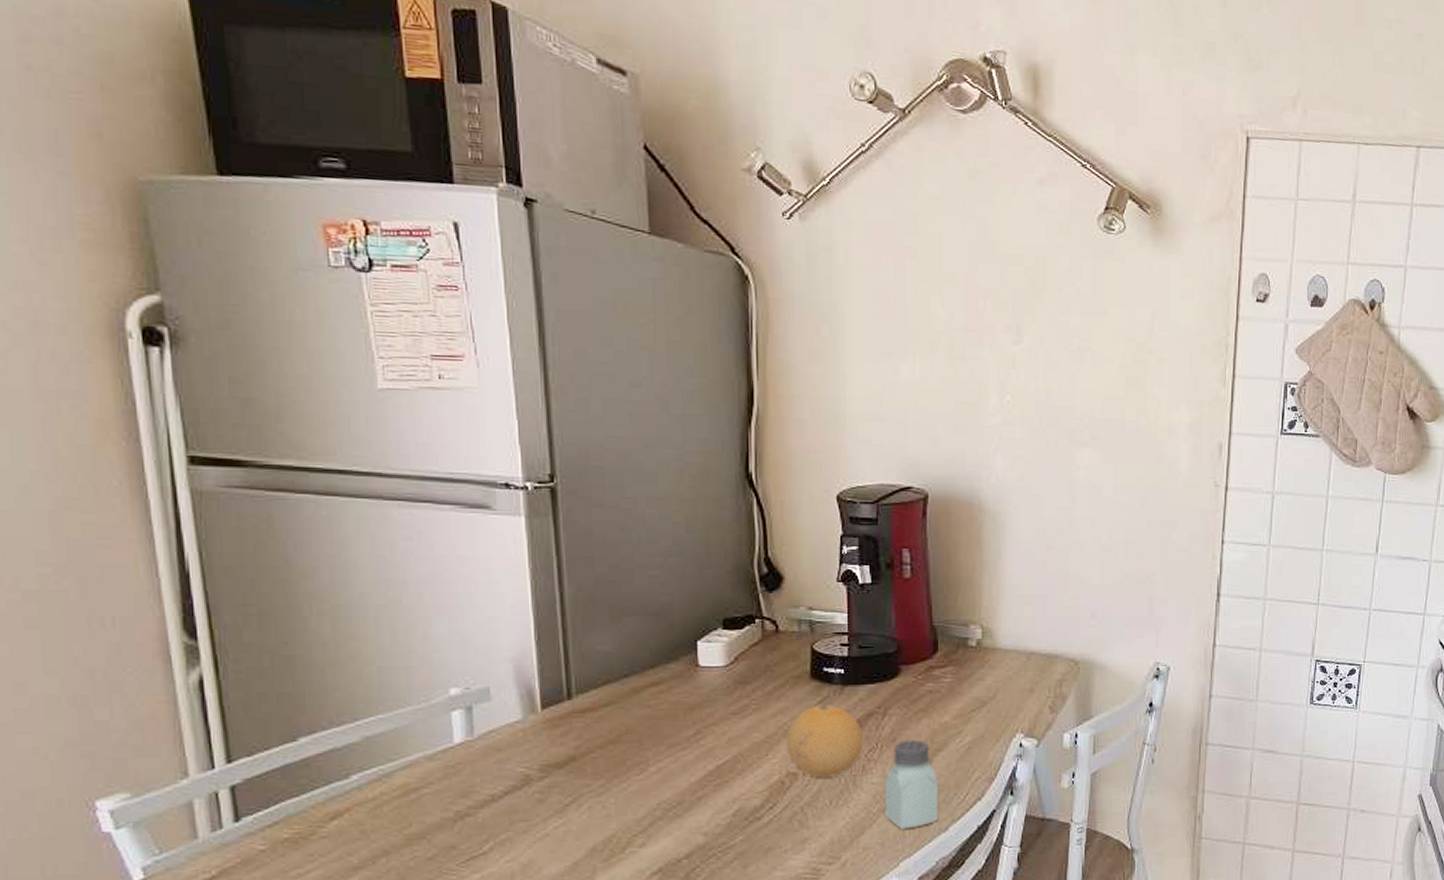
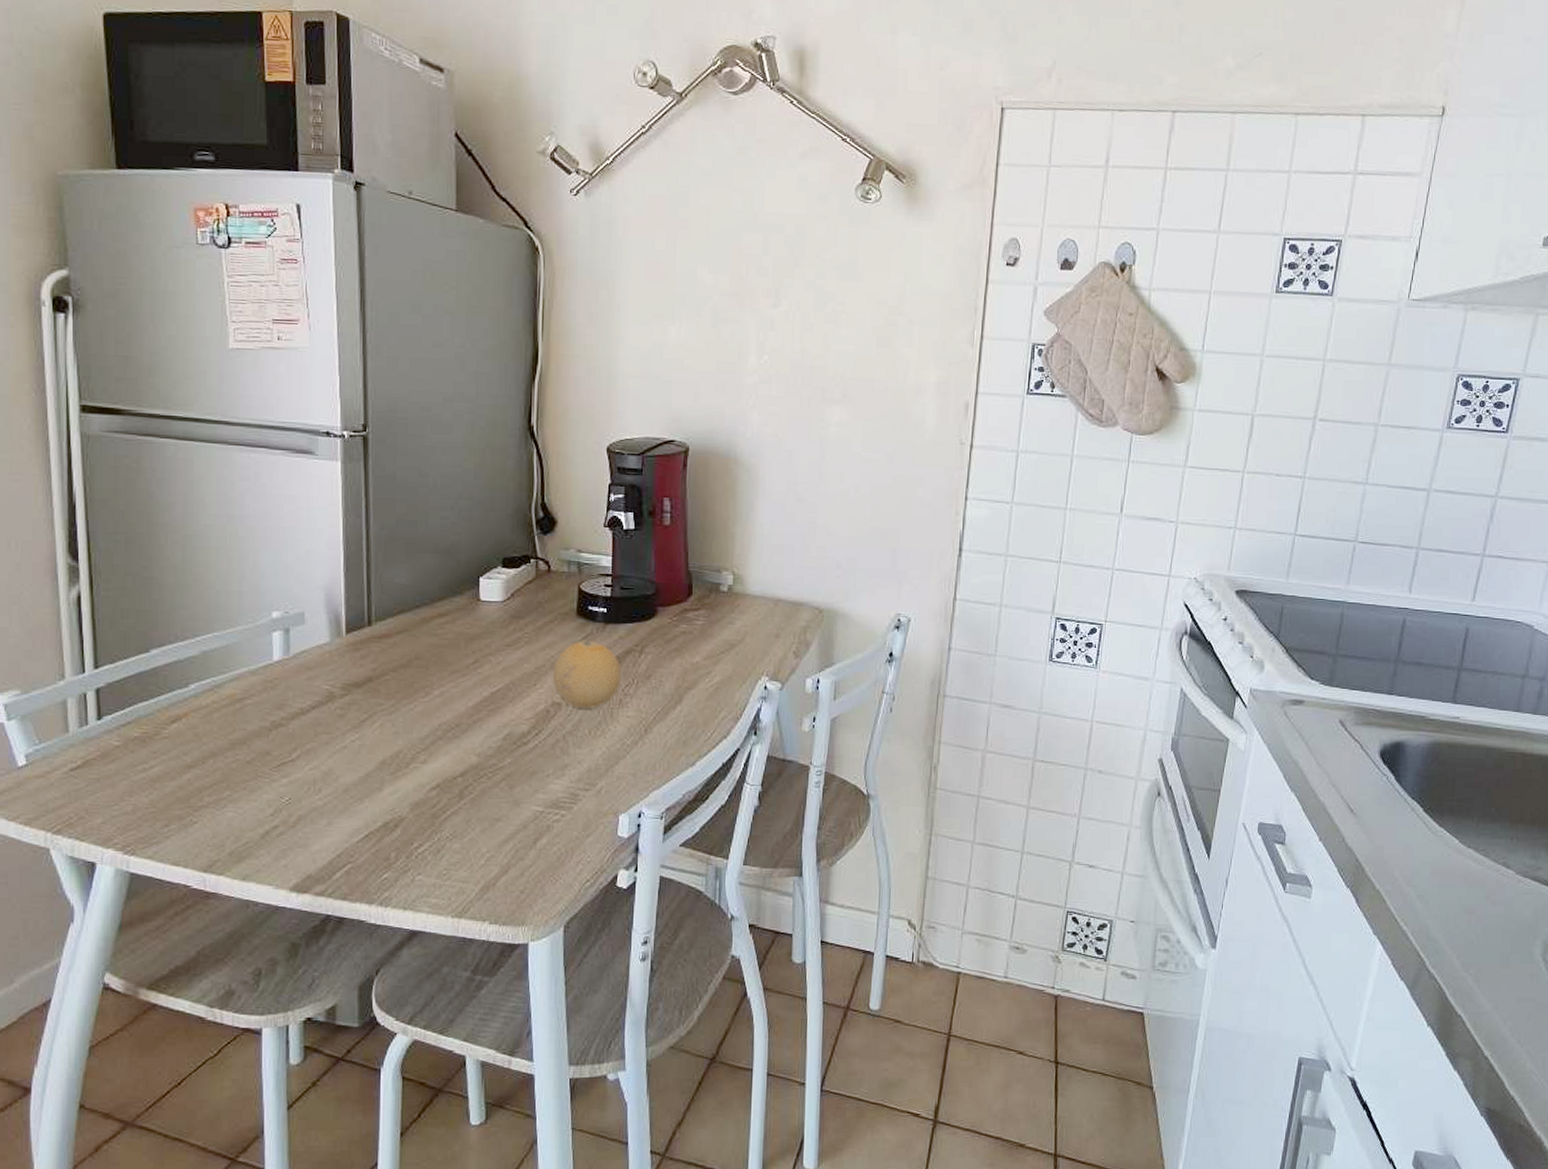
saltshaker: present [885,739,939,829] -> none [638,677,688,762]

